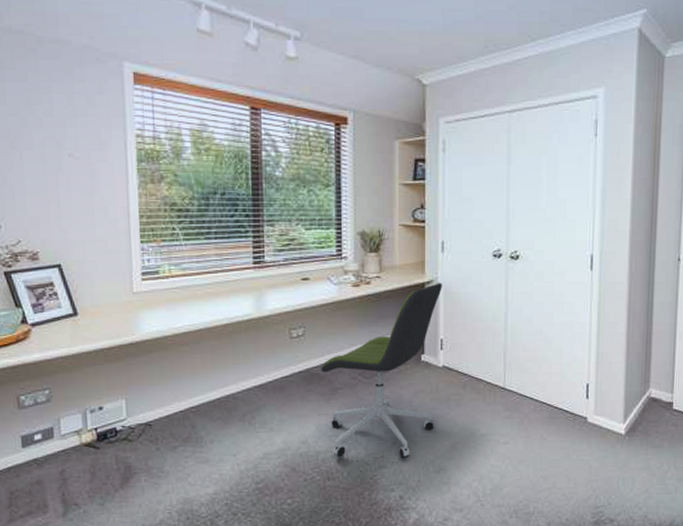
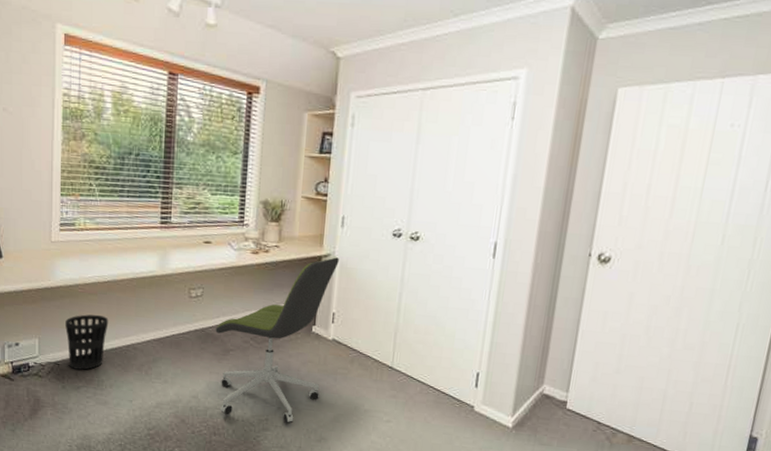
wastebasket: none [155,366,204,428] -> present [65,314,109,370]

